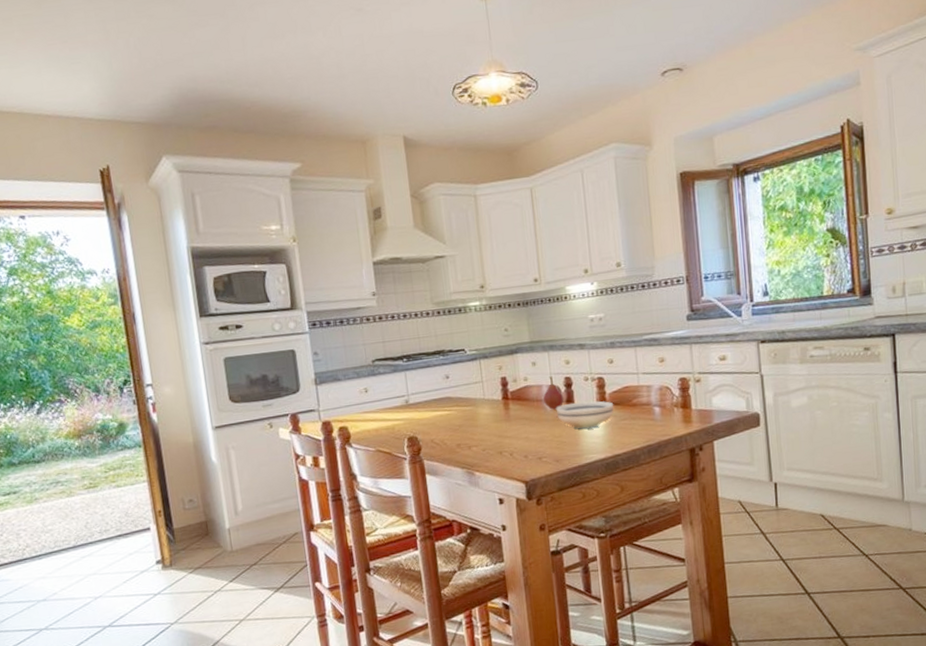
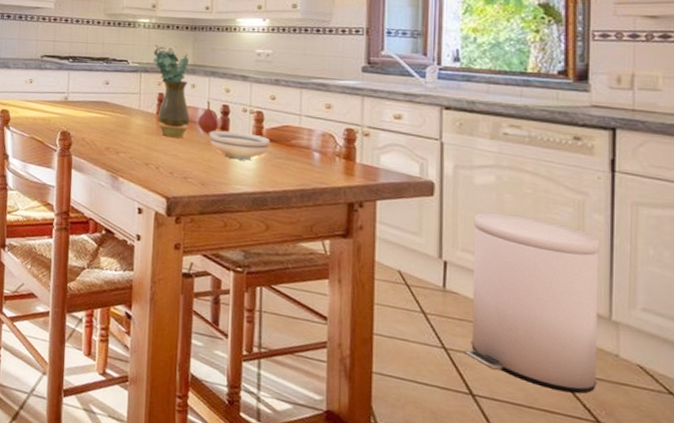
vase: none [489,327,536,421] -> present [152,44,190,138]
pedal bin: none [794,427,898,571] -> present [463,212,599,394]

